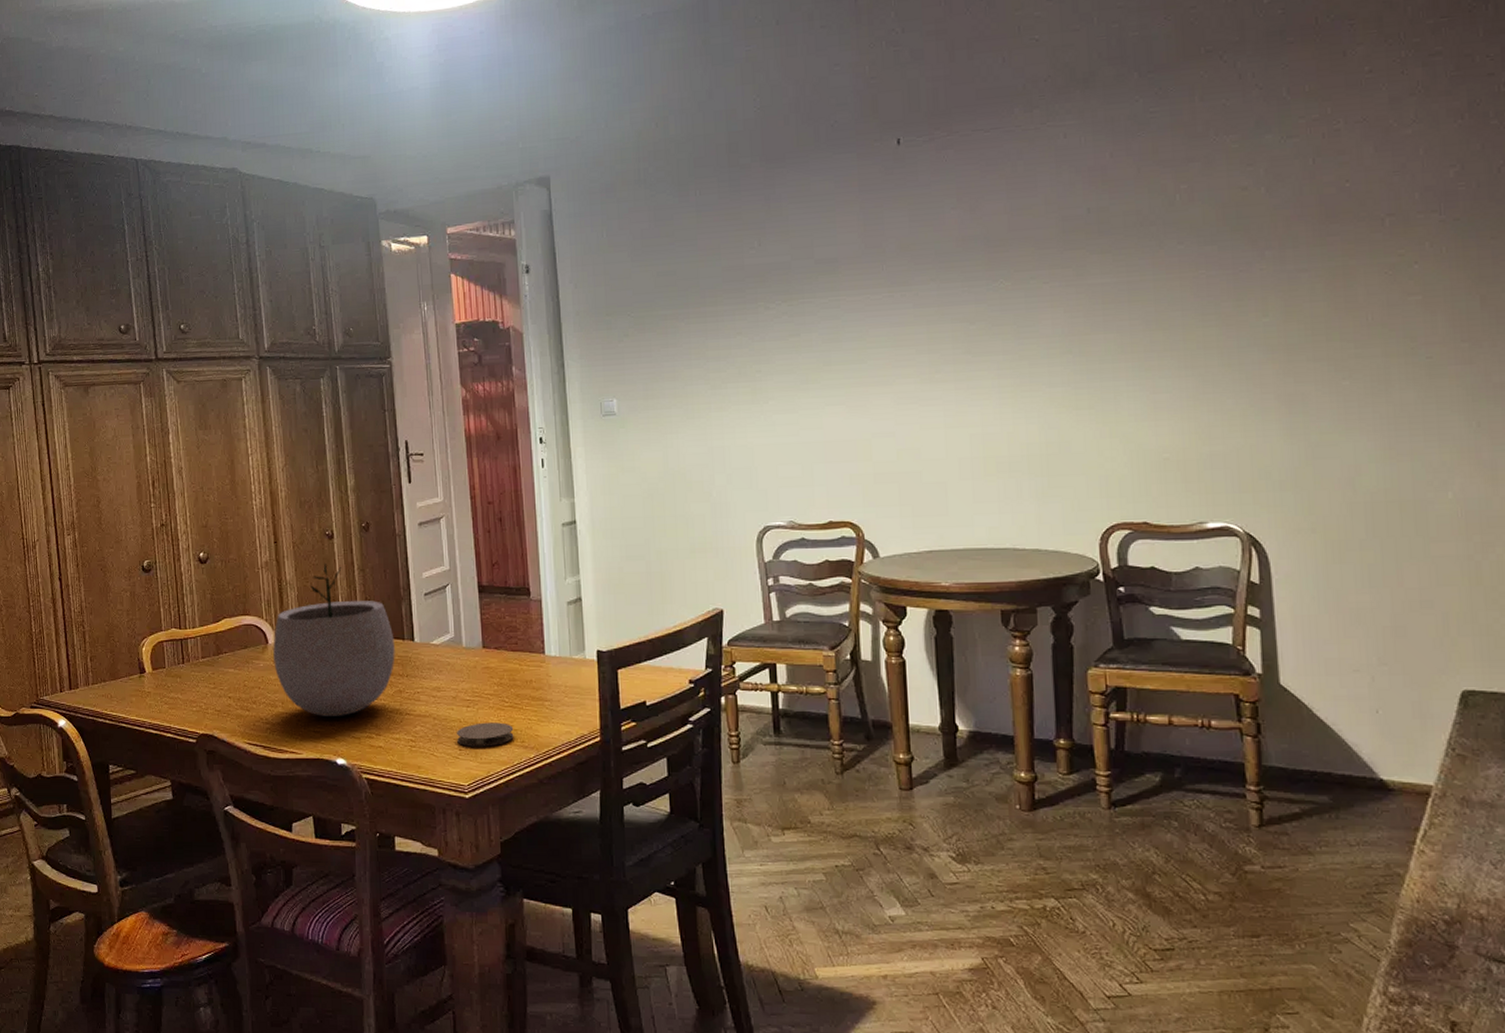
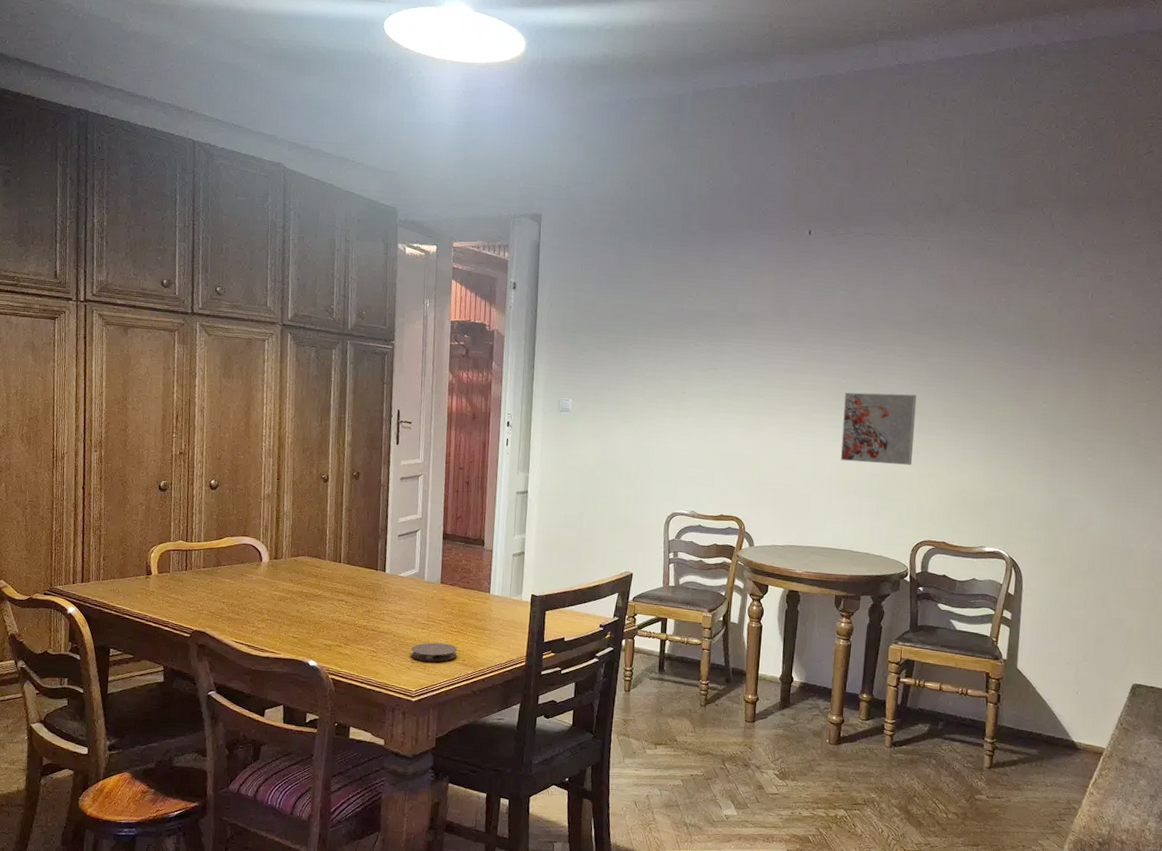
plant pot: present [273,562,395,716] -> none [265,500,369,627]
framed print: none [975,330,1084,431] -> present [840,392,917,465]

